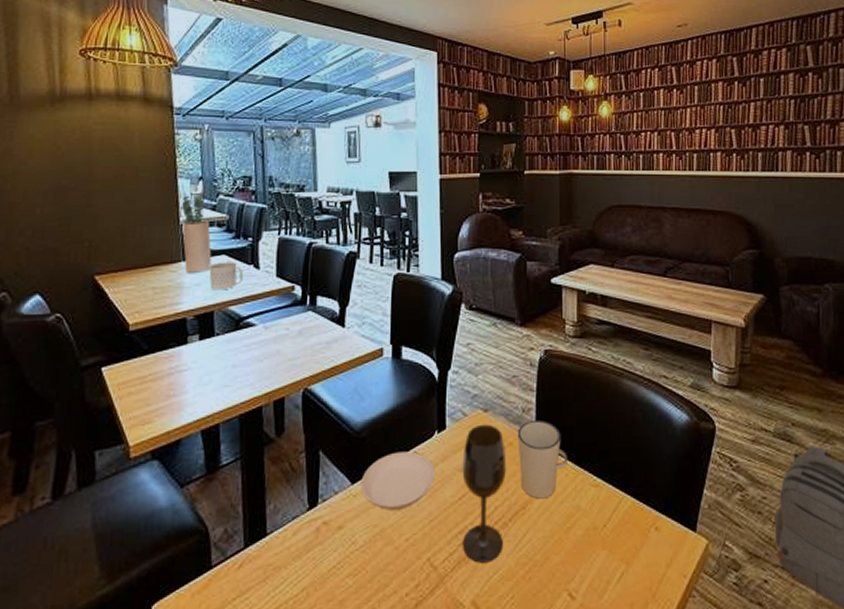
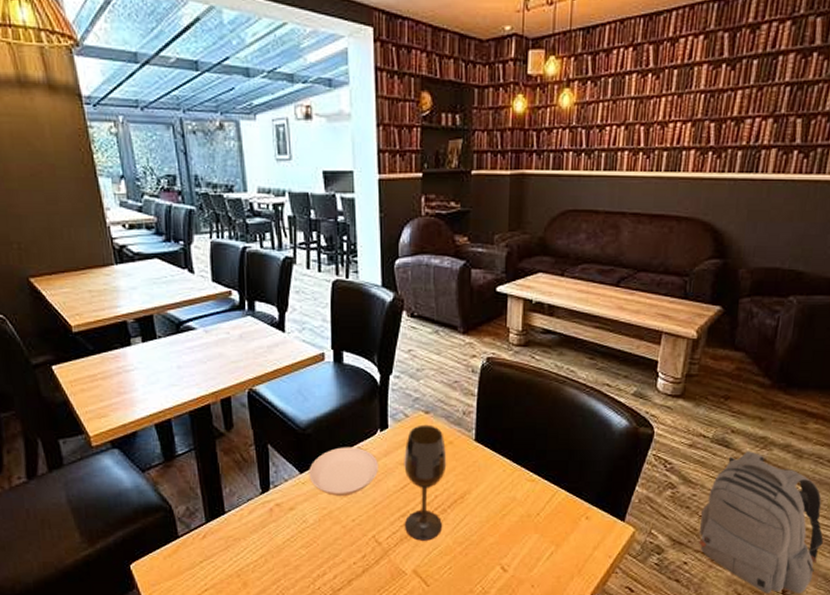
vase: present [182,189,212,274] -> none [106,189,145,278]
mug: present [209,262,243,291] -> none [143,266,178,295]
cup: present [517,421,567,499] -> none [457,423,506,490]

